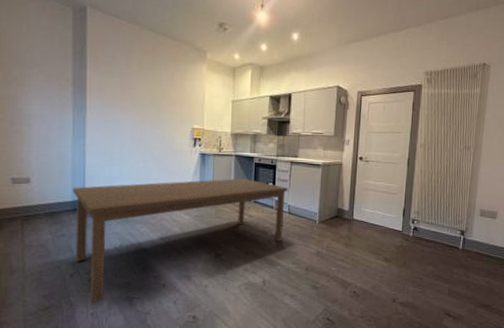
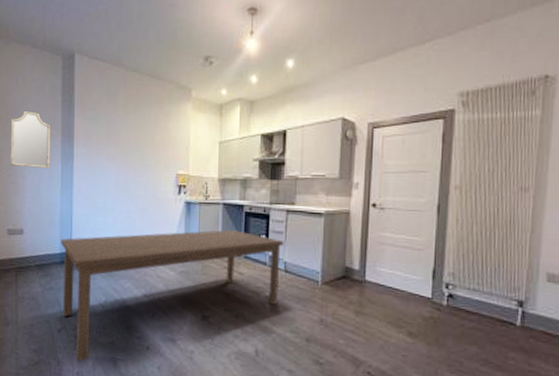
home mirror: none [13,60,61,119] -> present [10,111,51,169]

